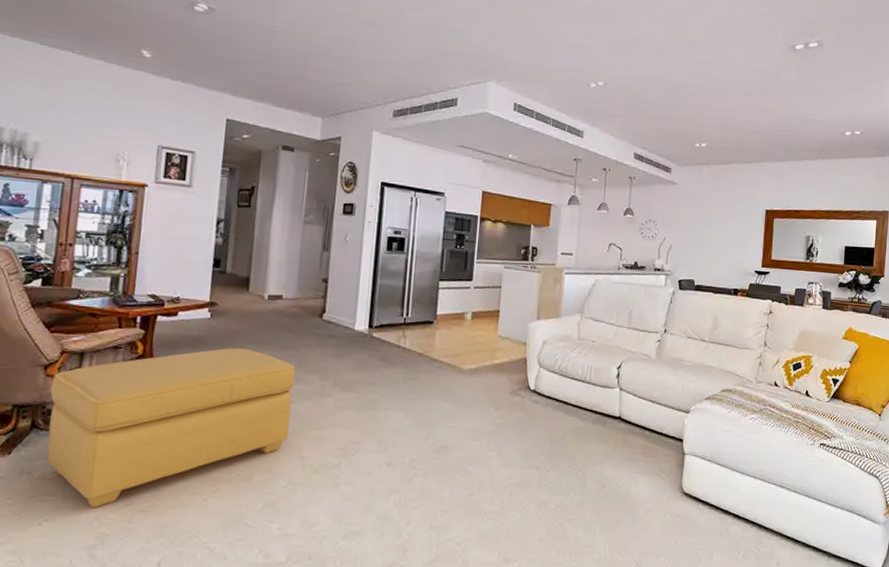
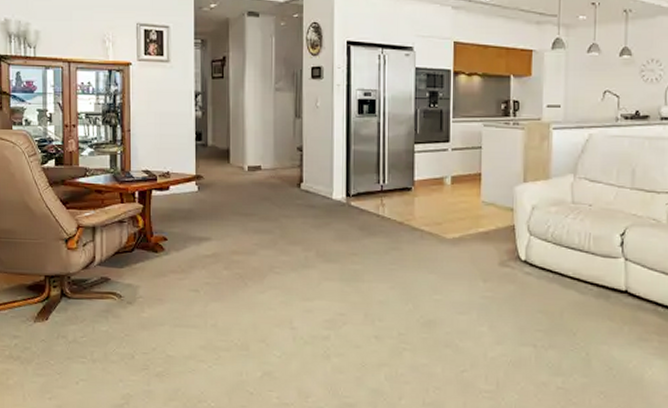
ottoman: present [47,347,296,508] -> none [72,220,280,371]

